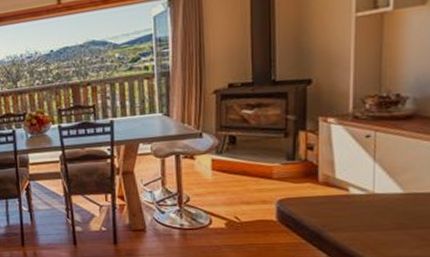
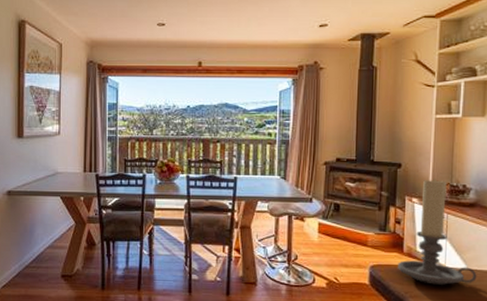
candle holder: none [312,91,417,215] -> present [398,179,477,285]

